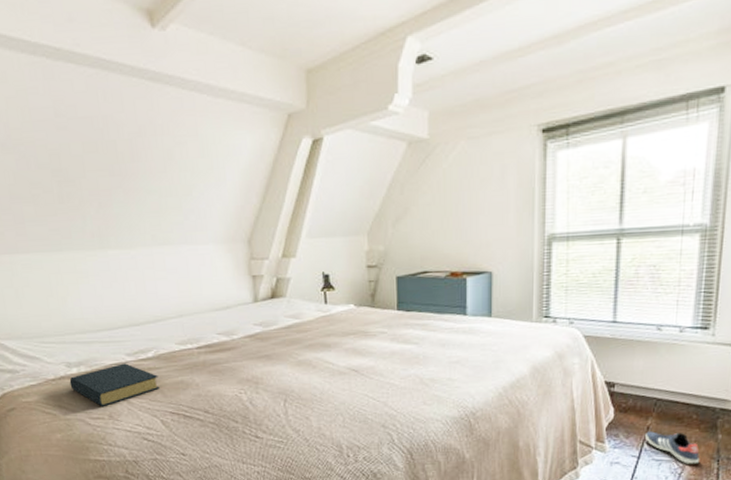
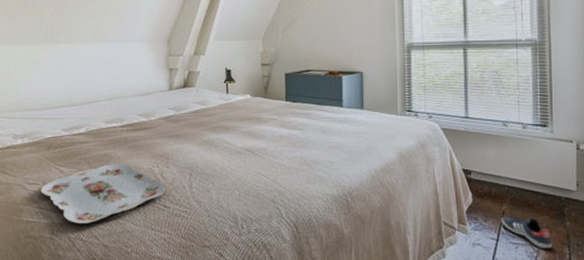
hardback book: present [69,363,160,406] -> none [14,137,87,173]
serving tray: none [107,390,256,461] -> present [41,163,165,225]

